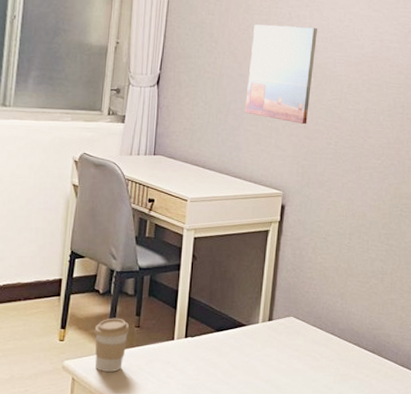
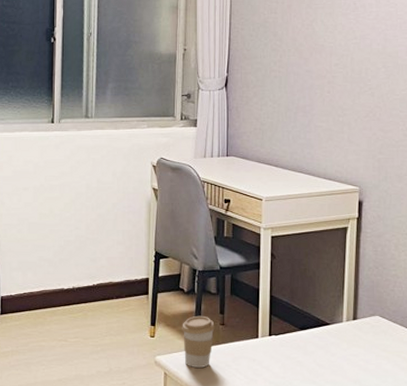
wall art: present [245,24,317,124] -> none [314,16,385,116]

